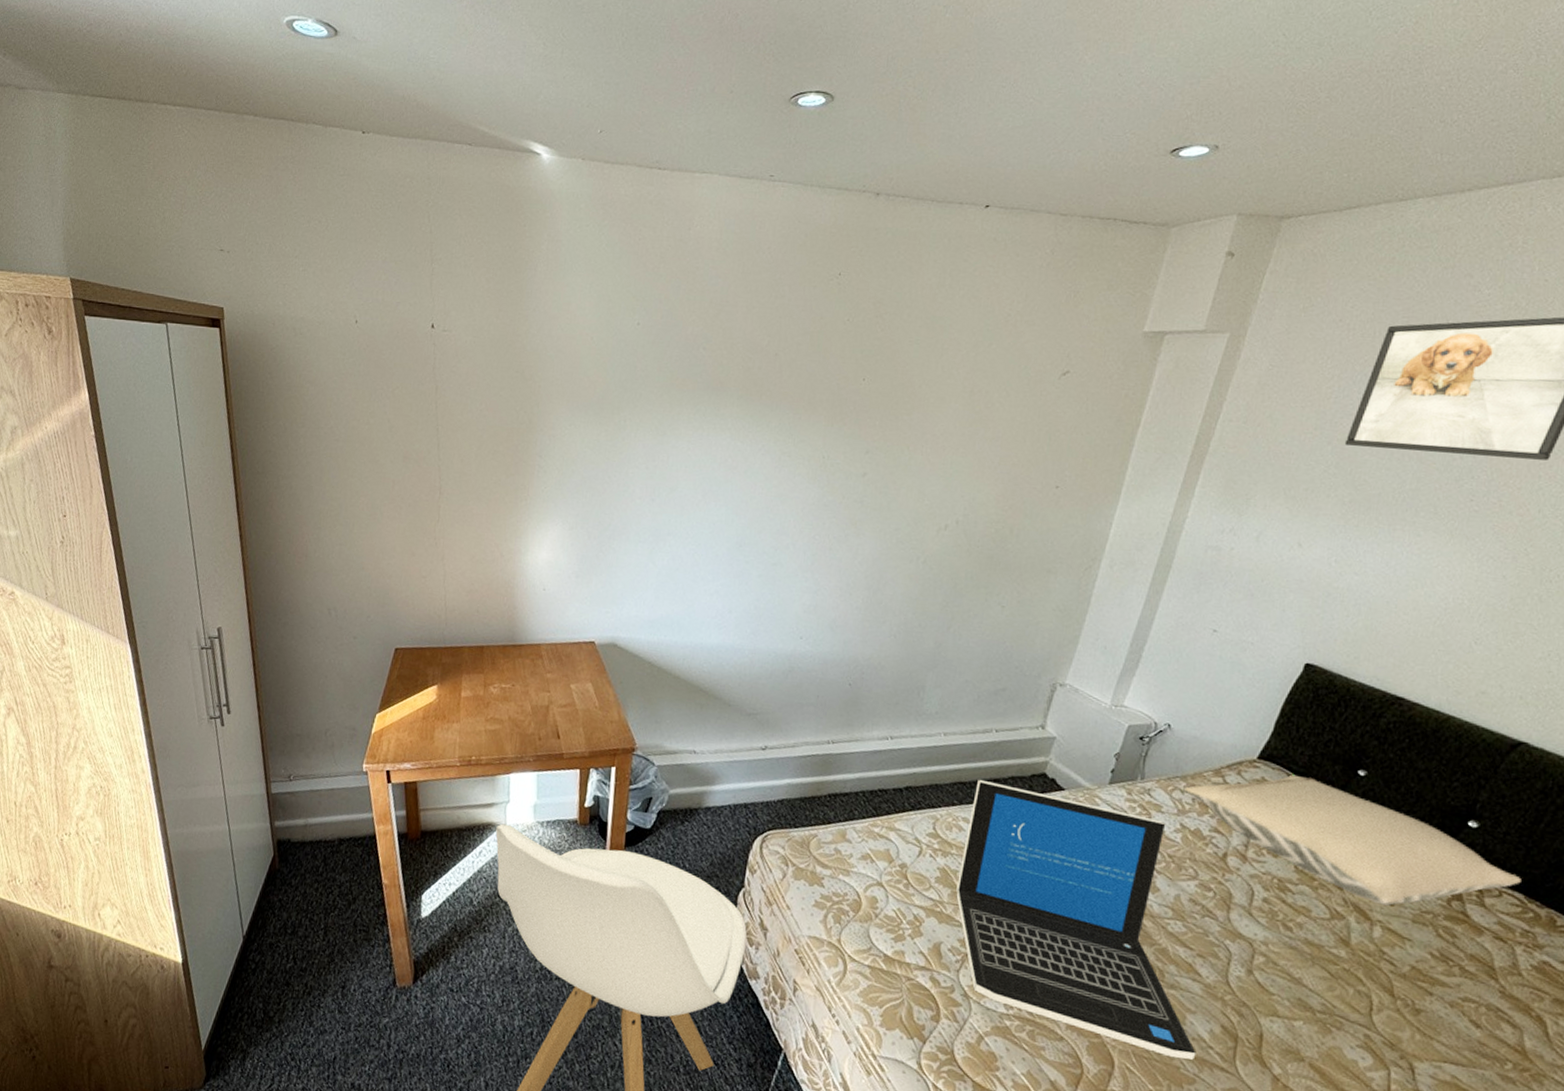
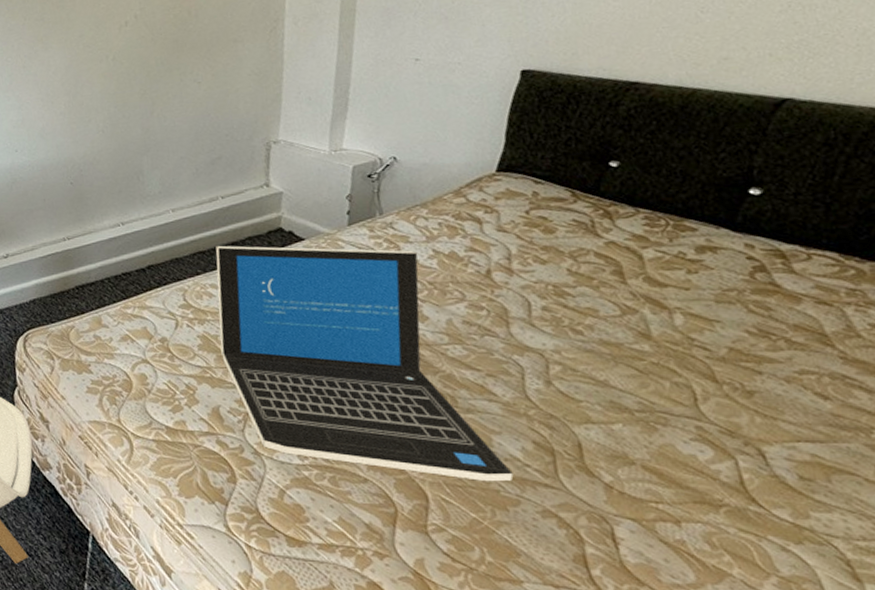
pillow: present [1183,774,1521,906] -> none [426,179,830,291]

